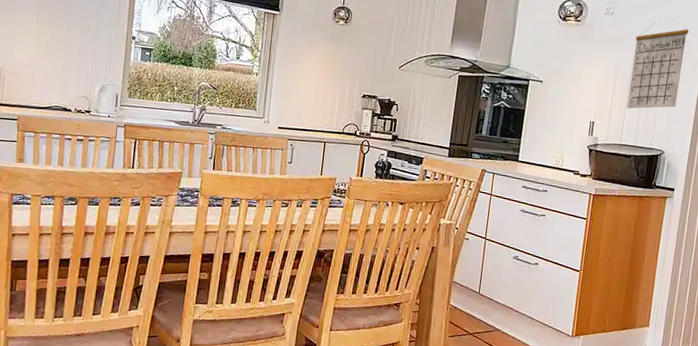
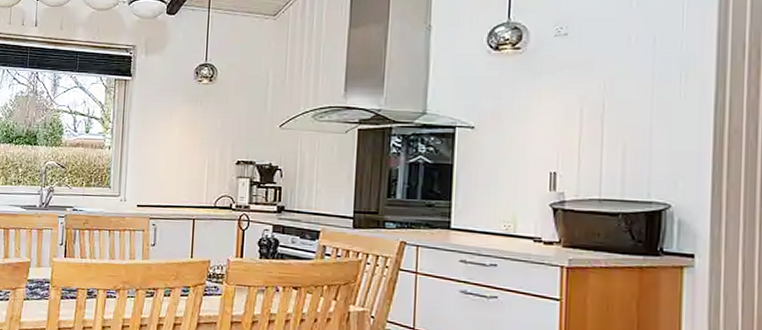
calendar: present [626,17,689,109] -> none [603,31,687,153]

